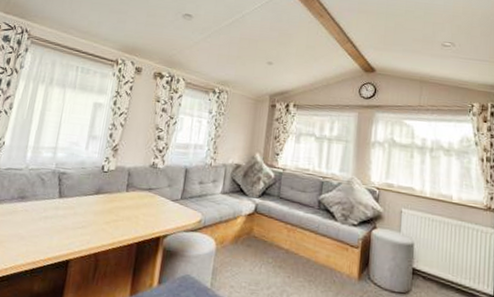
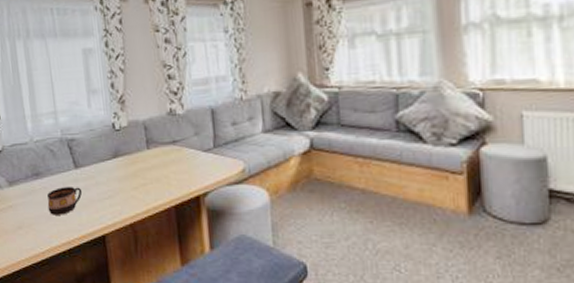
cup: none [23,212,60,237] -> present [47,186,83,215]

